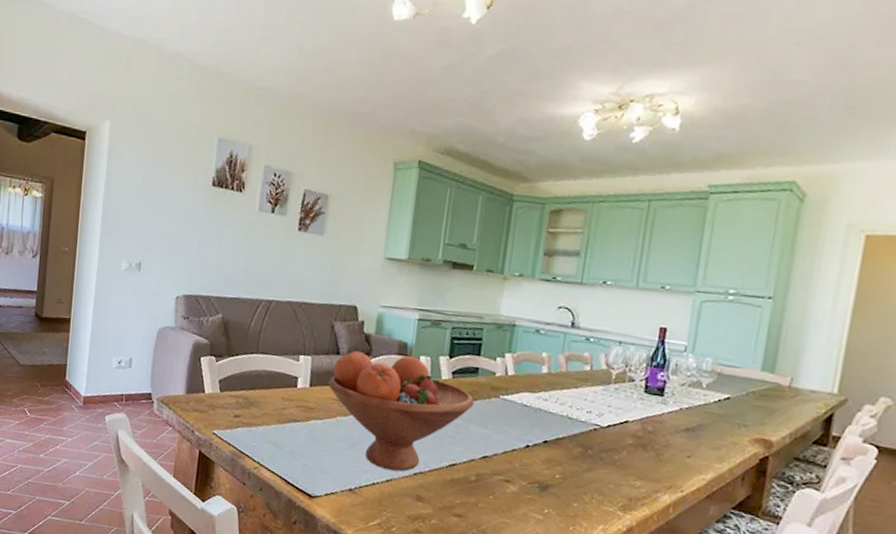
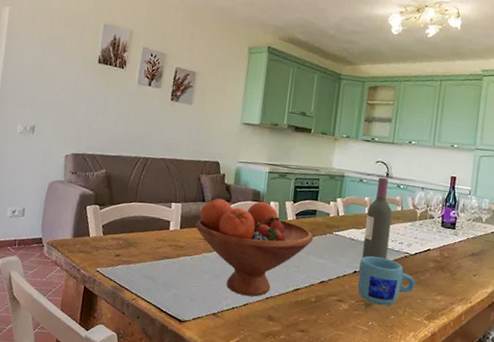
mug: none [530,427,607,491] -> present [357,256,416,306]
wine bottle: none [537,327,578,432] -> present [362,177,392,260]

